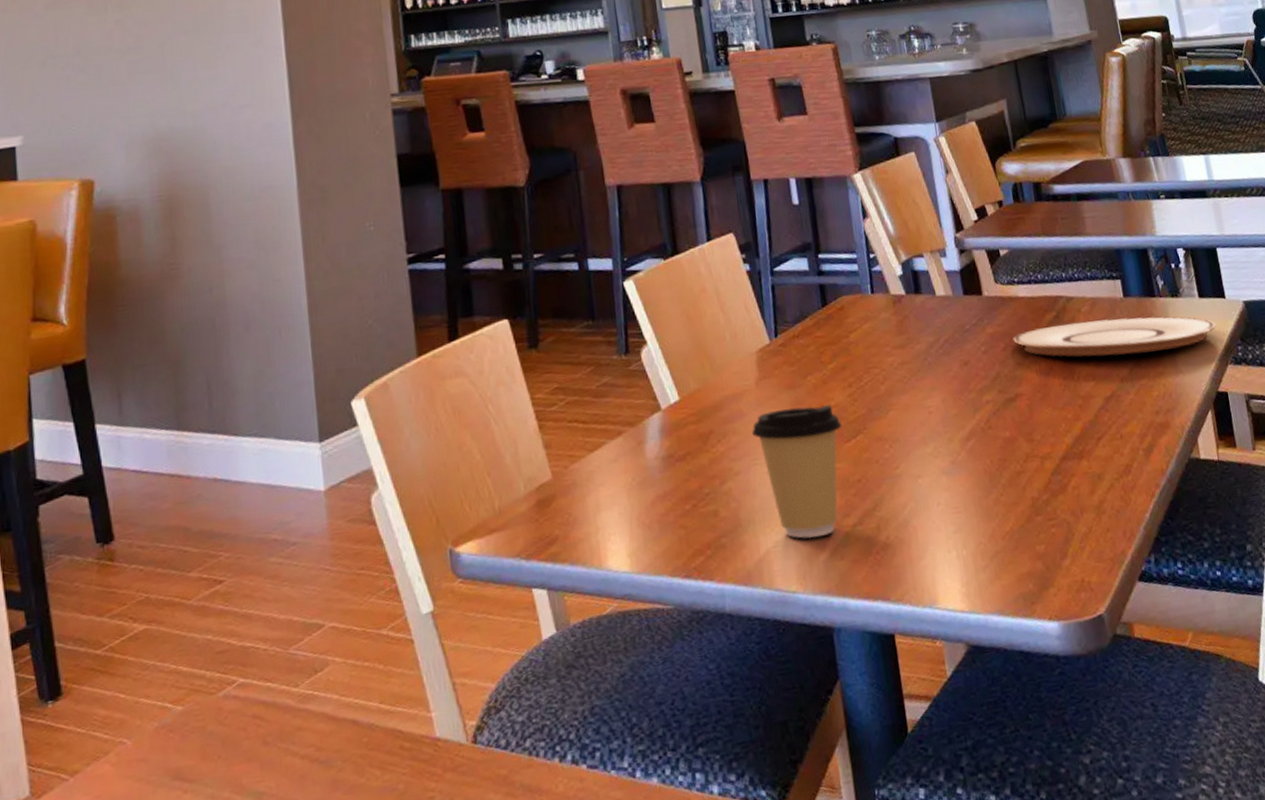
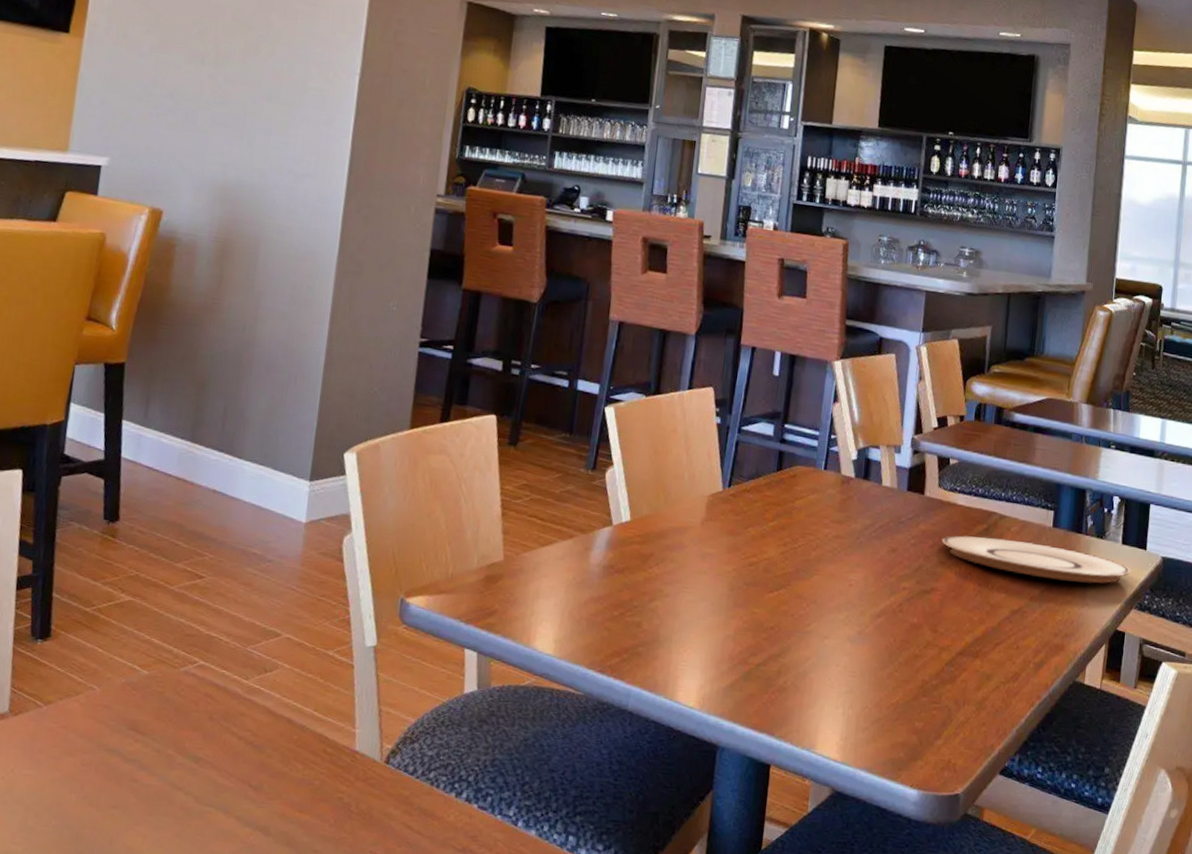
coffee cup: present [752,404,842,539] -> none [687,550,769,667]

